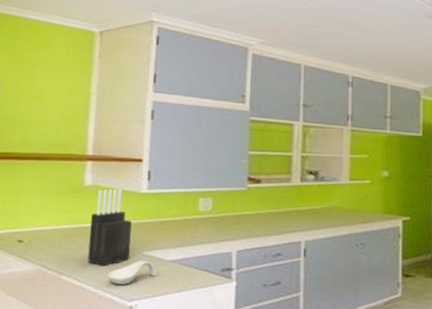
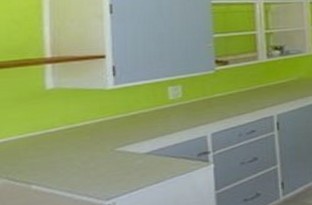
knife block: present [87,189,132,266] -> none [57,88,102,169]
spoon rest: present [107,260,157,286] -> none [81,156,133,186]

